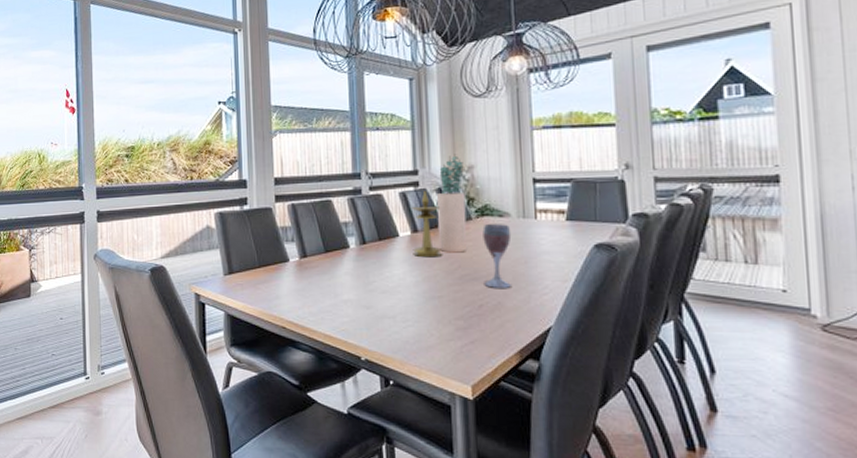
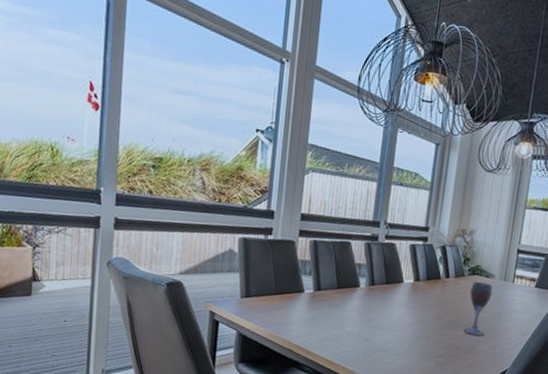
candlestick: present [411,191,442,258] -> none [412,247,442,305]
vase: present [436,154,468,253] -> none [434,218,467,303]

